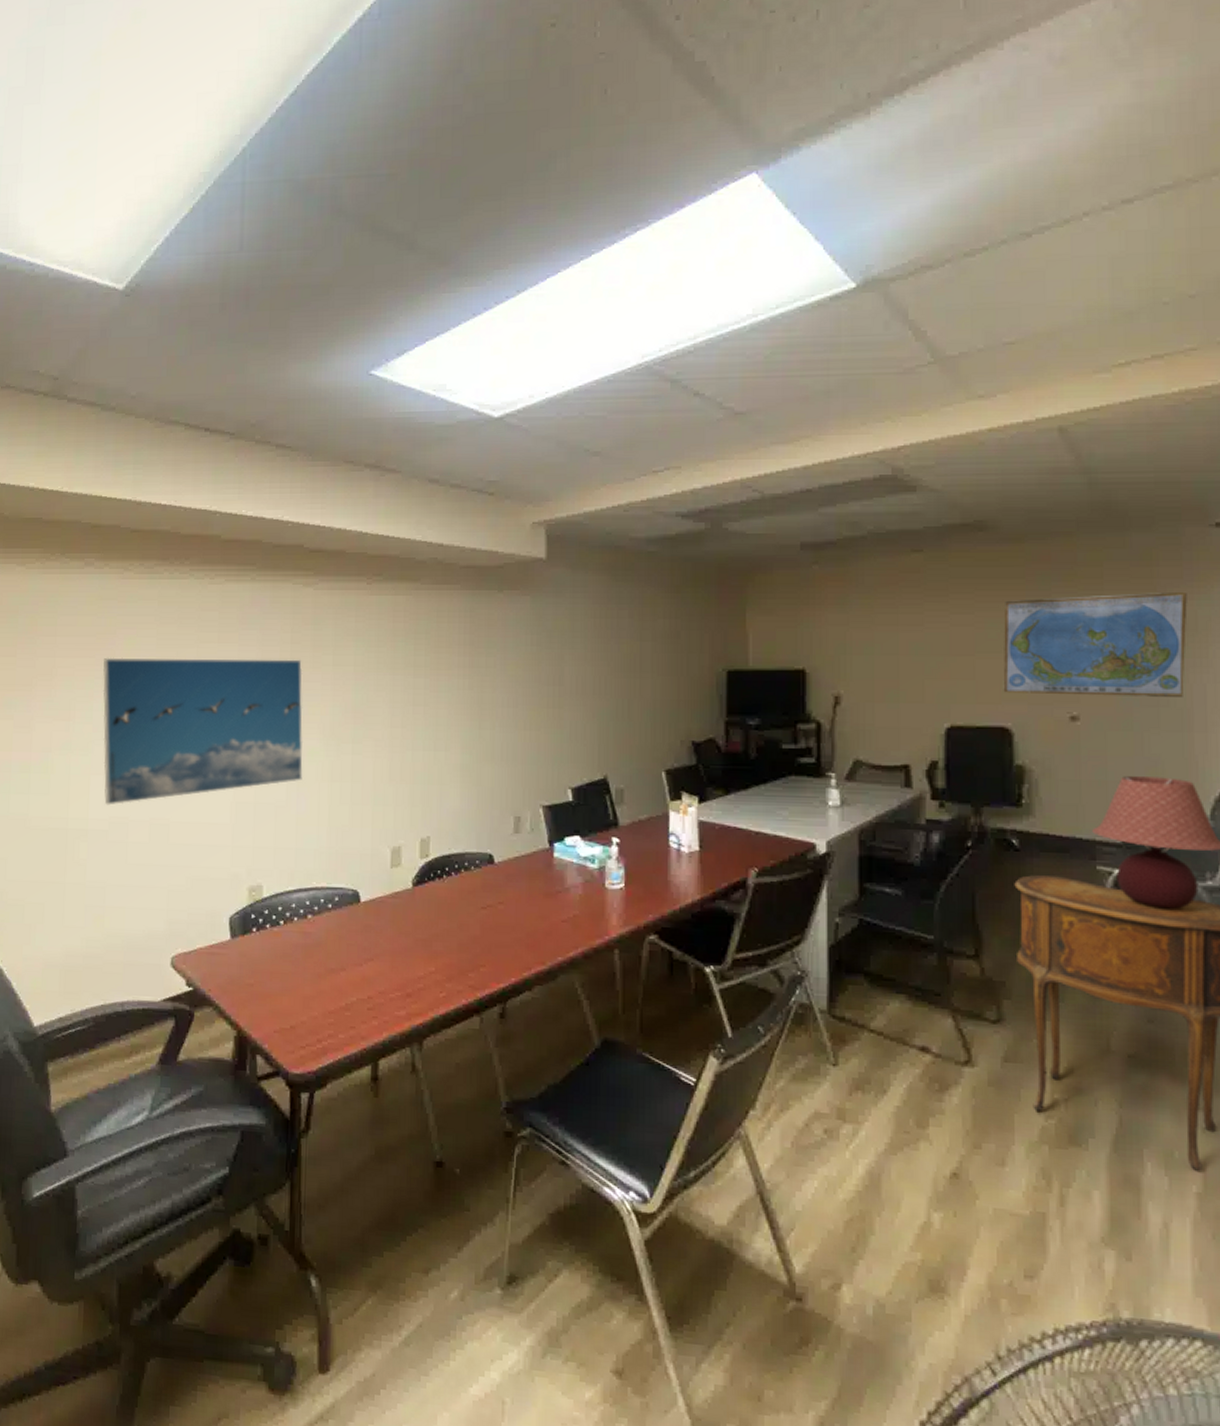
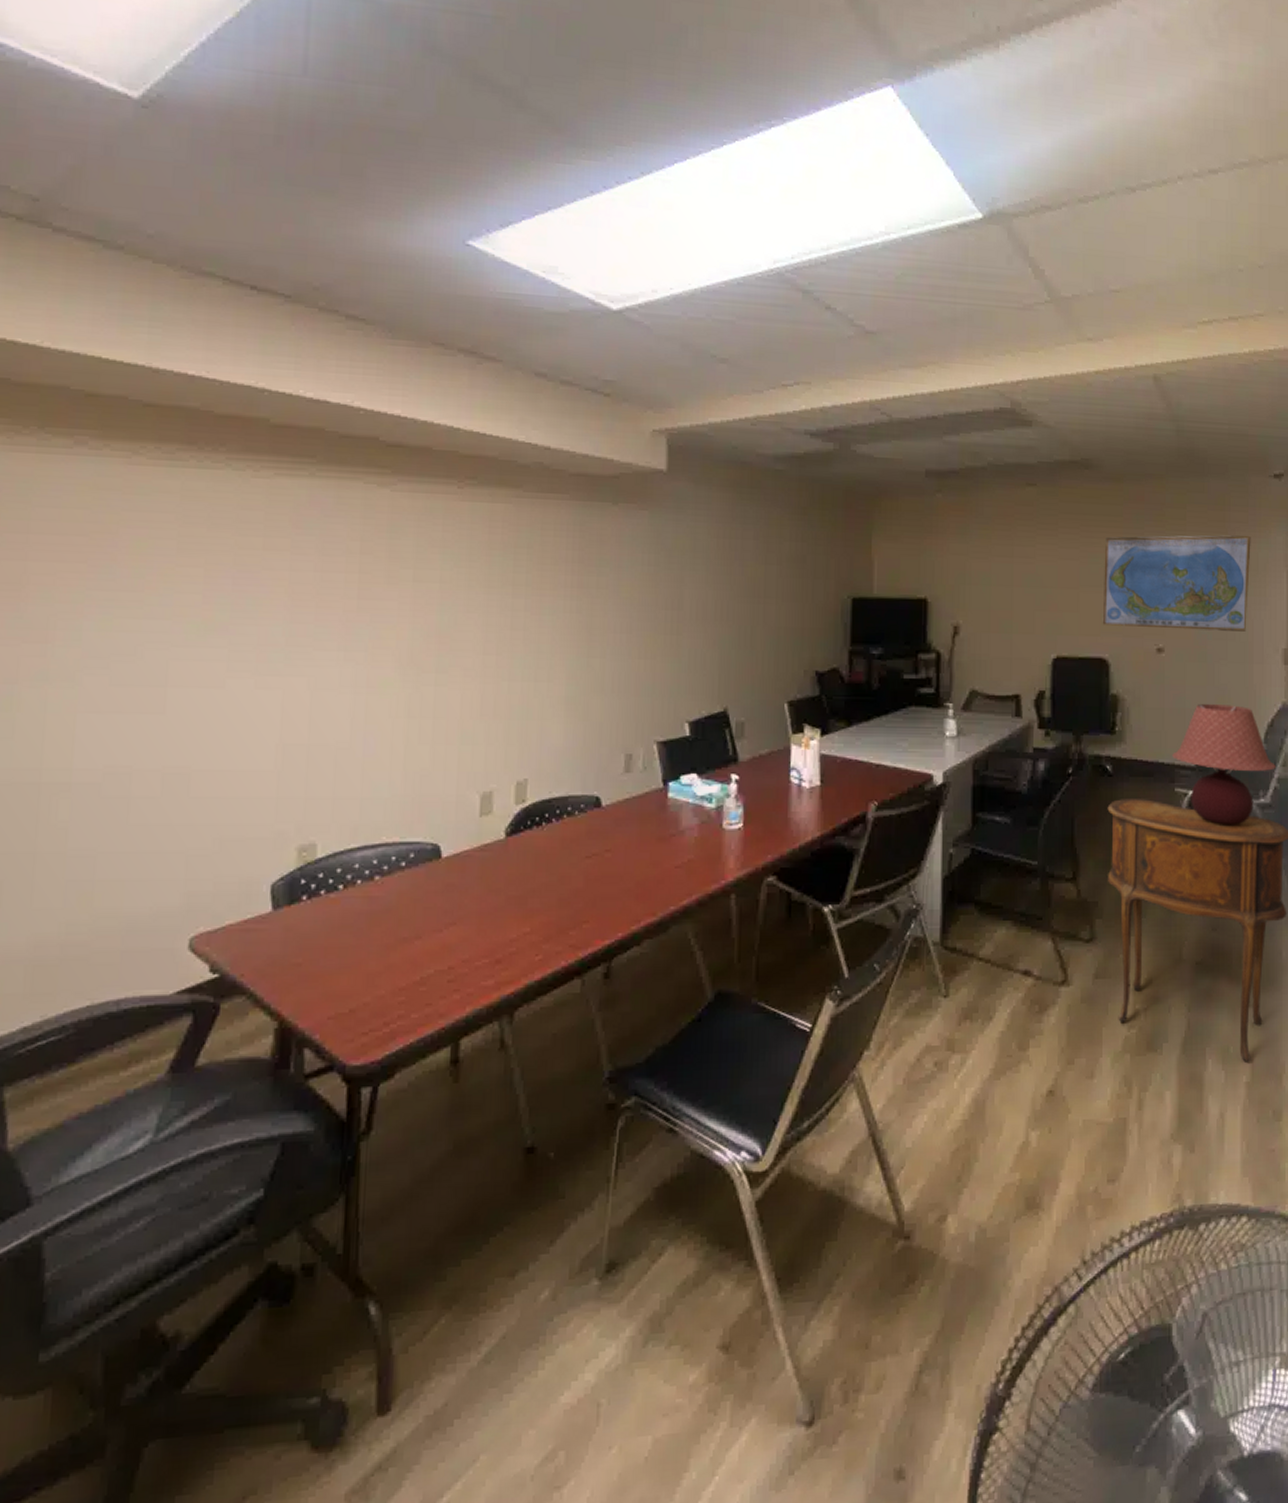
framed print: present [103,657,303,805] -> none [96,563,375,751]

